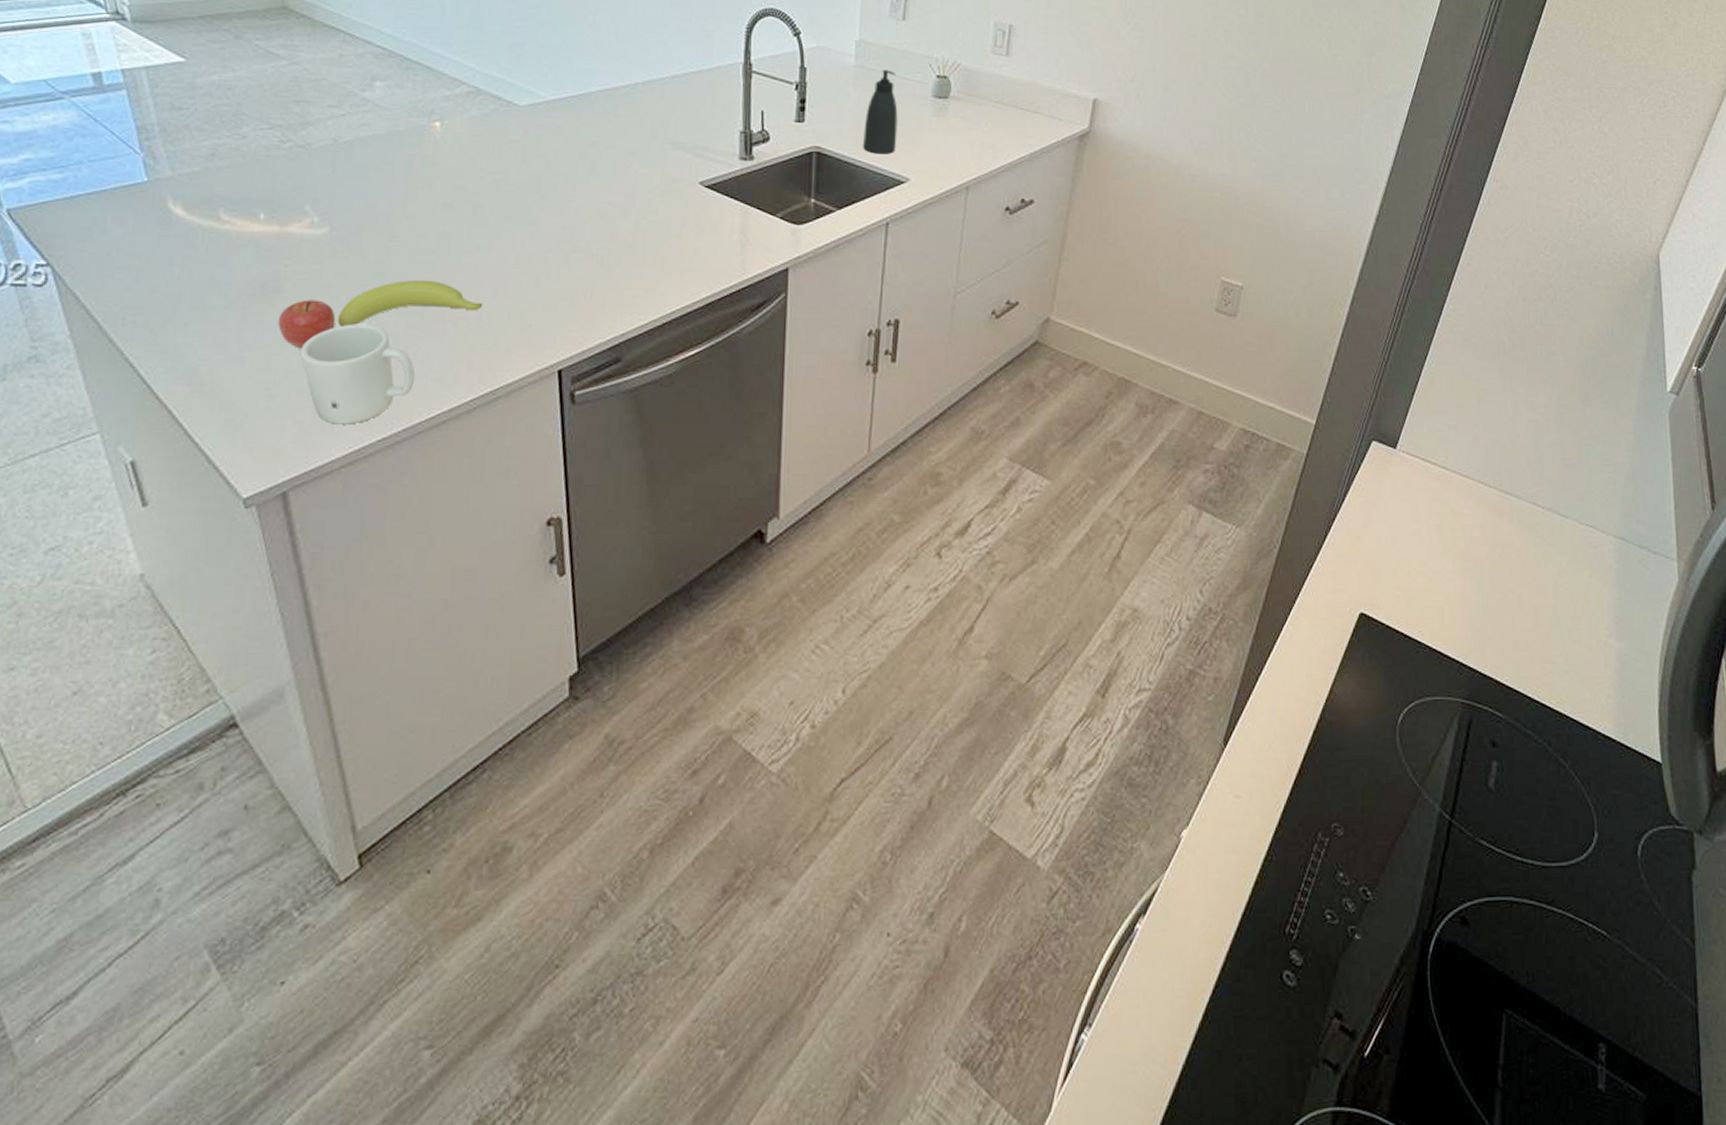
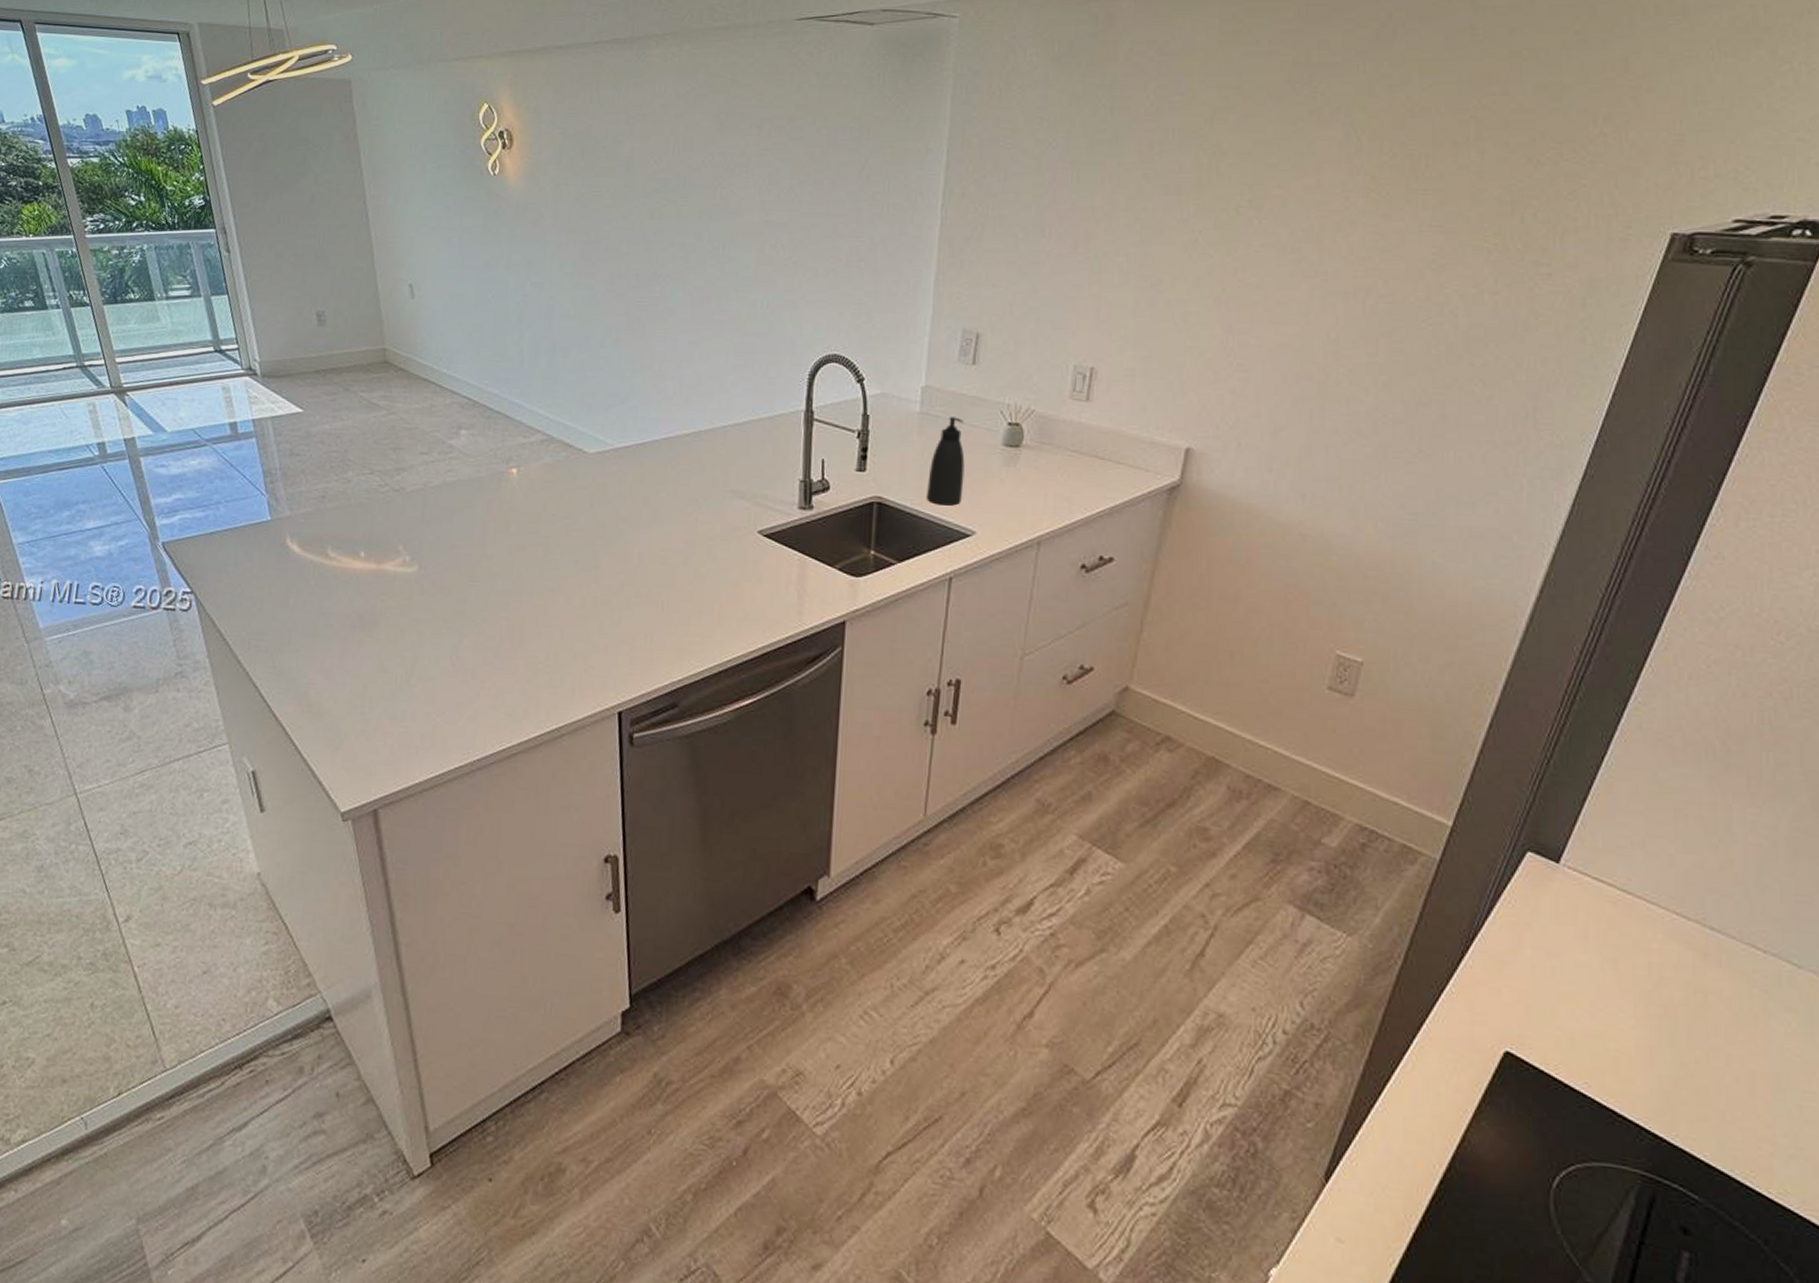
fruit: present [277,300,336,349] -> none [373,632,422,678]
mug: present [300,324,416,425] -> none [391,657,490,751]
fruit: present [337,279,483,327] -> none [423,618,551,660]

